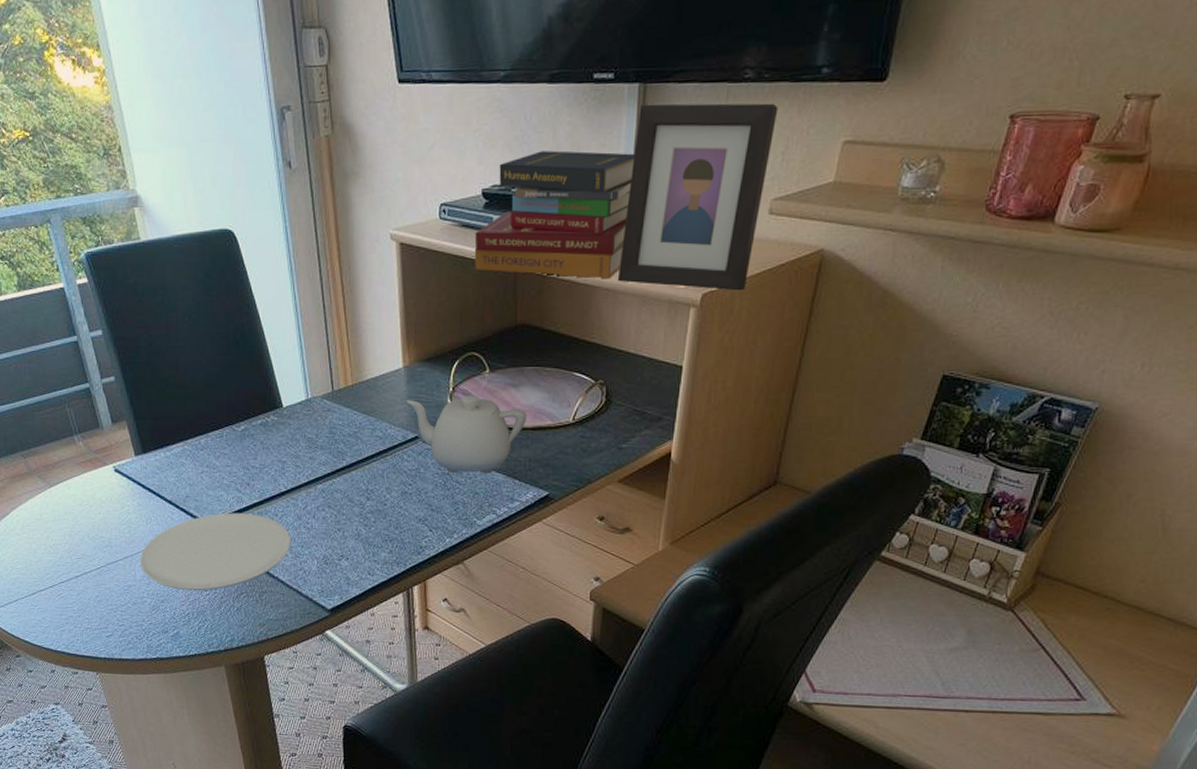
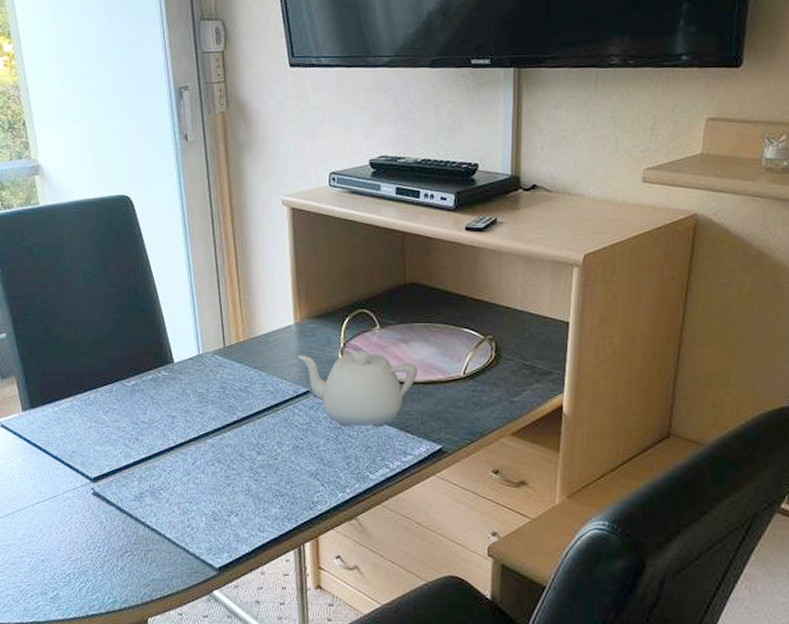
plate: present [140,512,291,591] -> none [21,468,179,550]
books: present [474,150,635,279] -> none [363,126,513,241]
picture frame: present [617,103,778,291] -> none [501,85,644,252]

